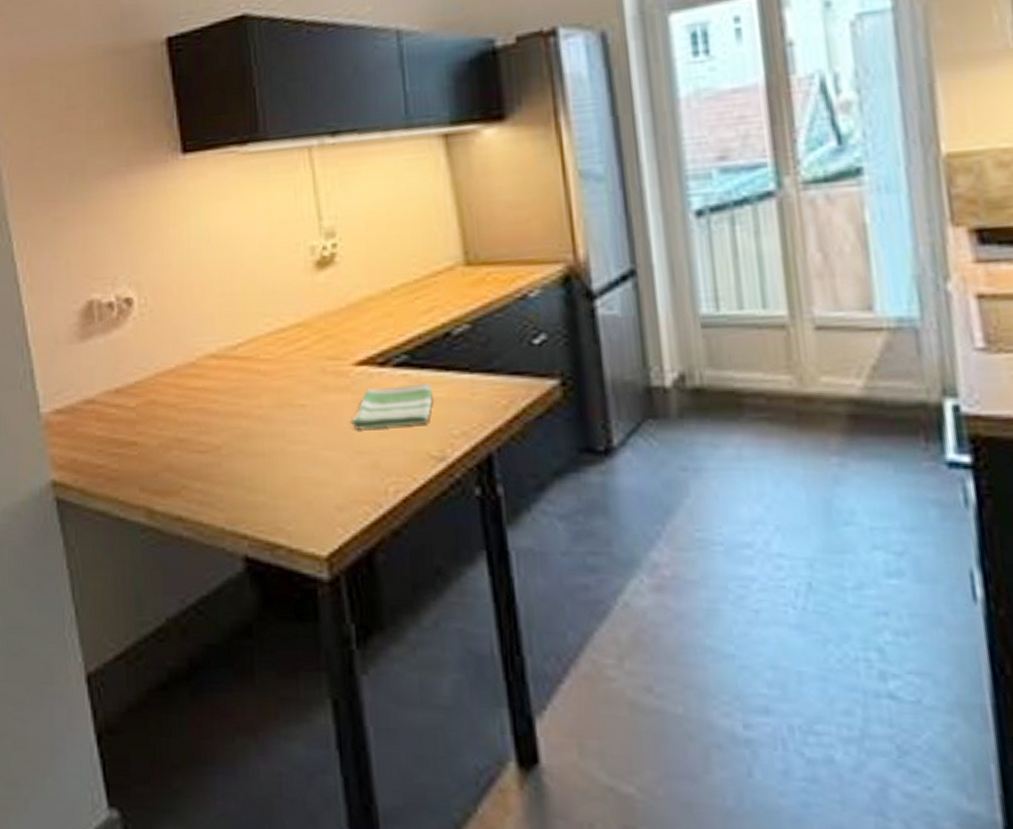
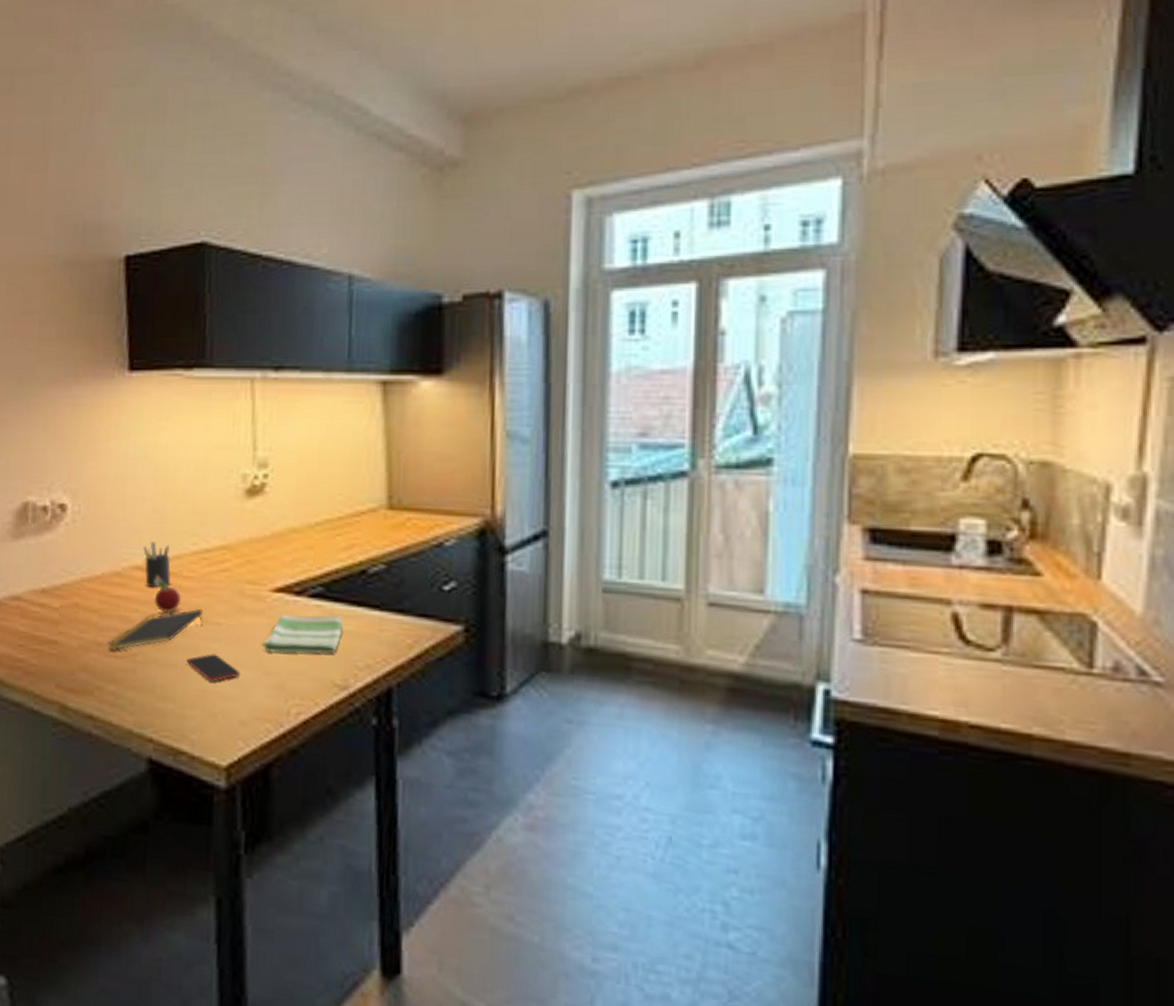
notepad: none [189,391,286,446] -> present [107,608,204,650]
pen holder: none [216,327,247,375] -> present [143,542,171,588]
fruit: none [230,361,260,401] -> present [154,575,180,614]
smartphone: none [272,438,331,468] -> present [186,654,241,682]

